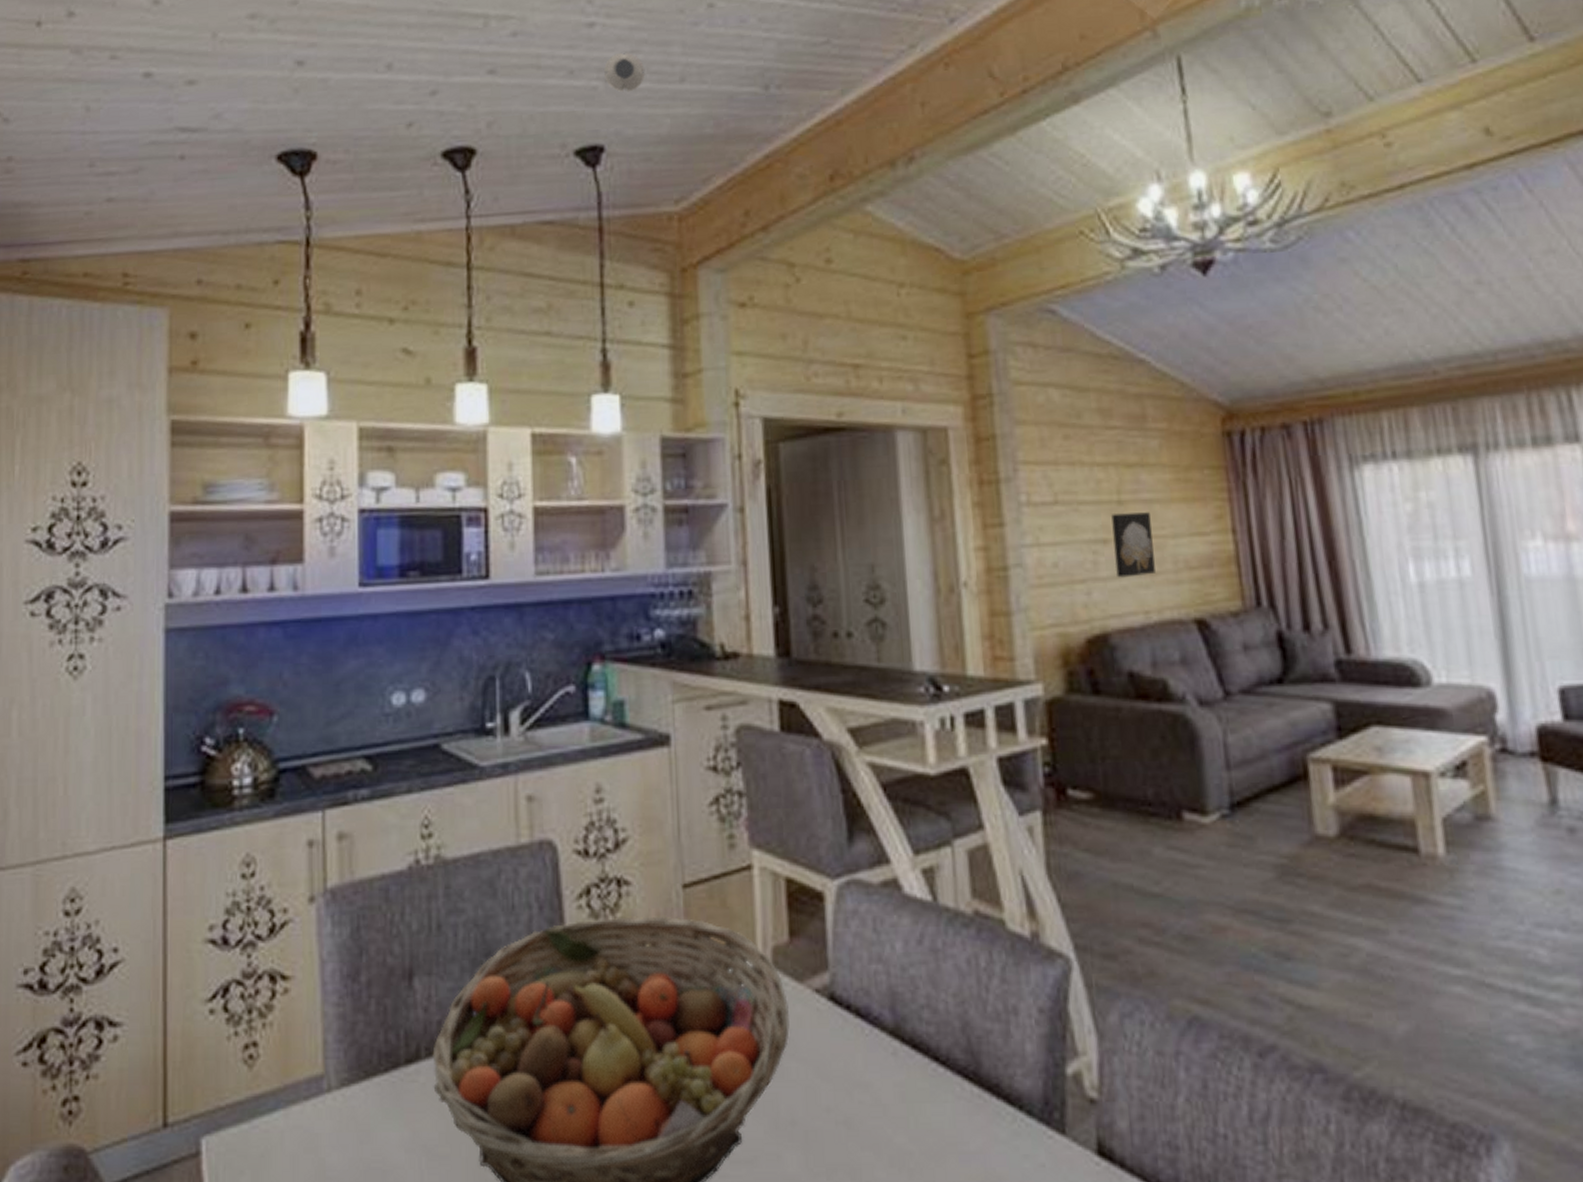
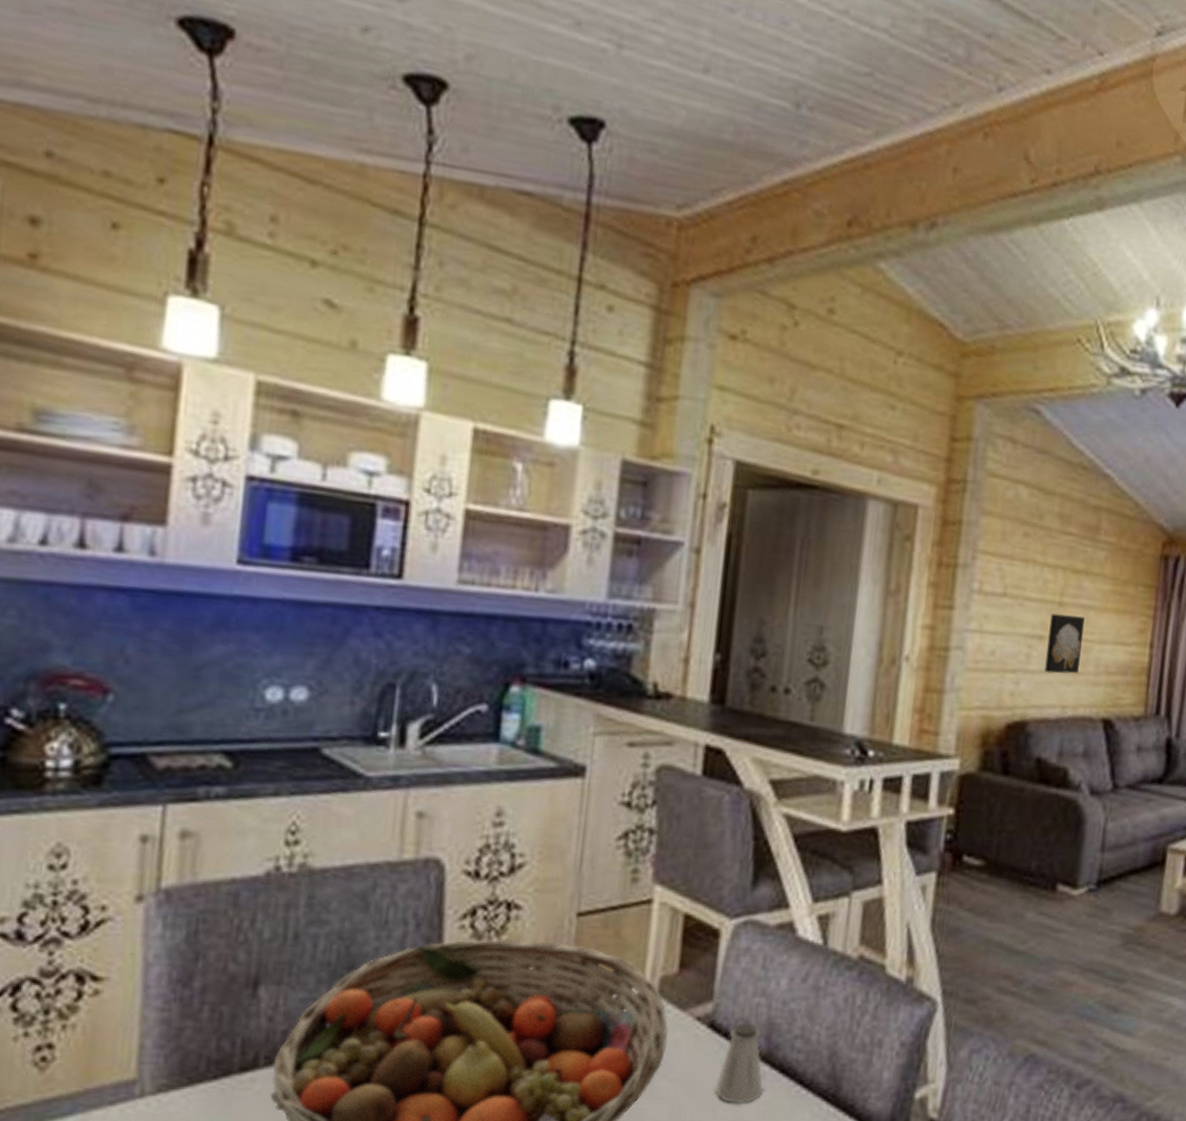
smoke detector: present [604,52,645,93] -> none [617,16,666,68]
saltshaker: none [845,992,897,1086] -> present [714,1022,763,1105]

